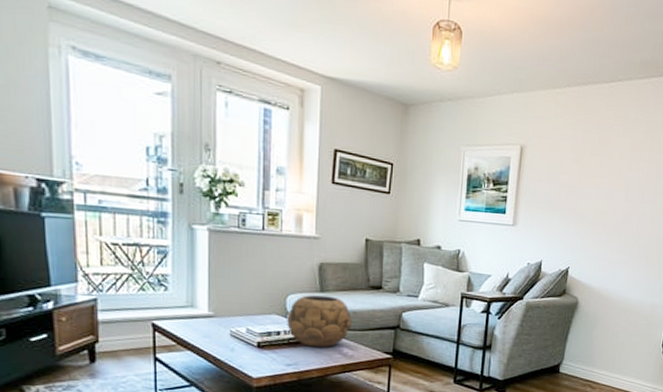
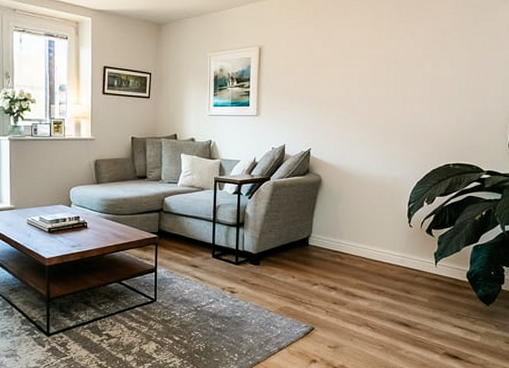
decorative bowl: present [287,295,352,348] -> none [71,187,123,231]

